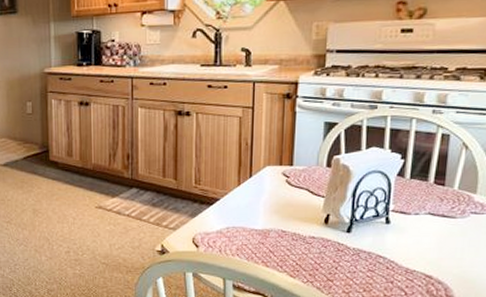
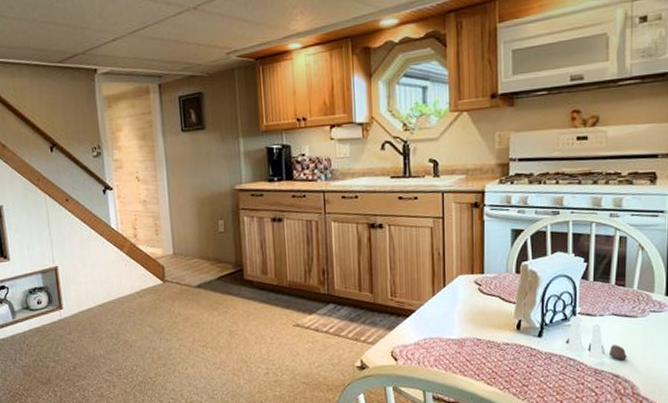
salt and pepper shaker set: none [375,213,442,260] -> present [565,315,627,361]

